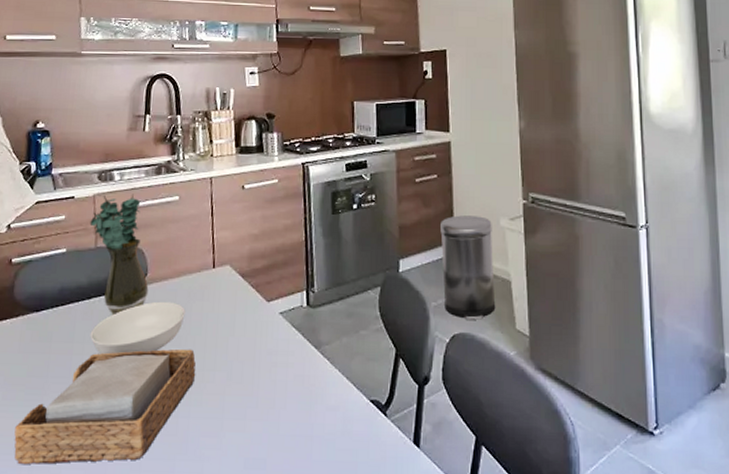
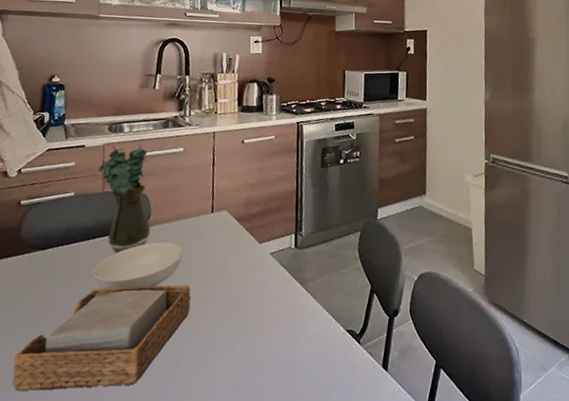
pedal bin: present [440,215,496,320] -> none [414,171,459,261]

